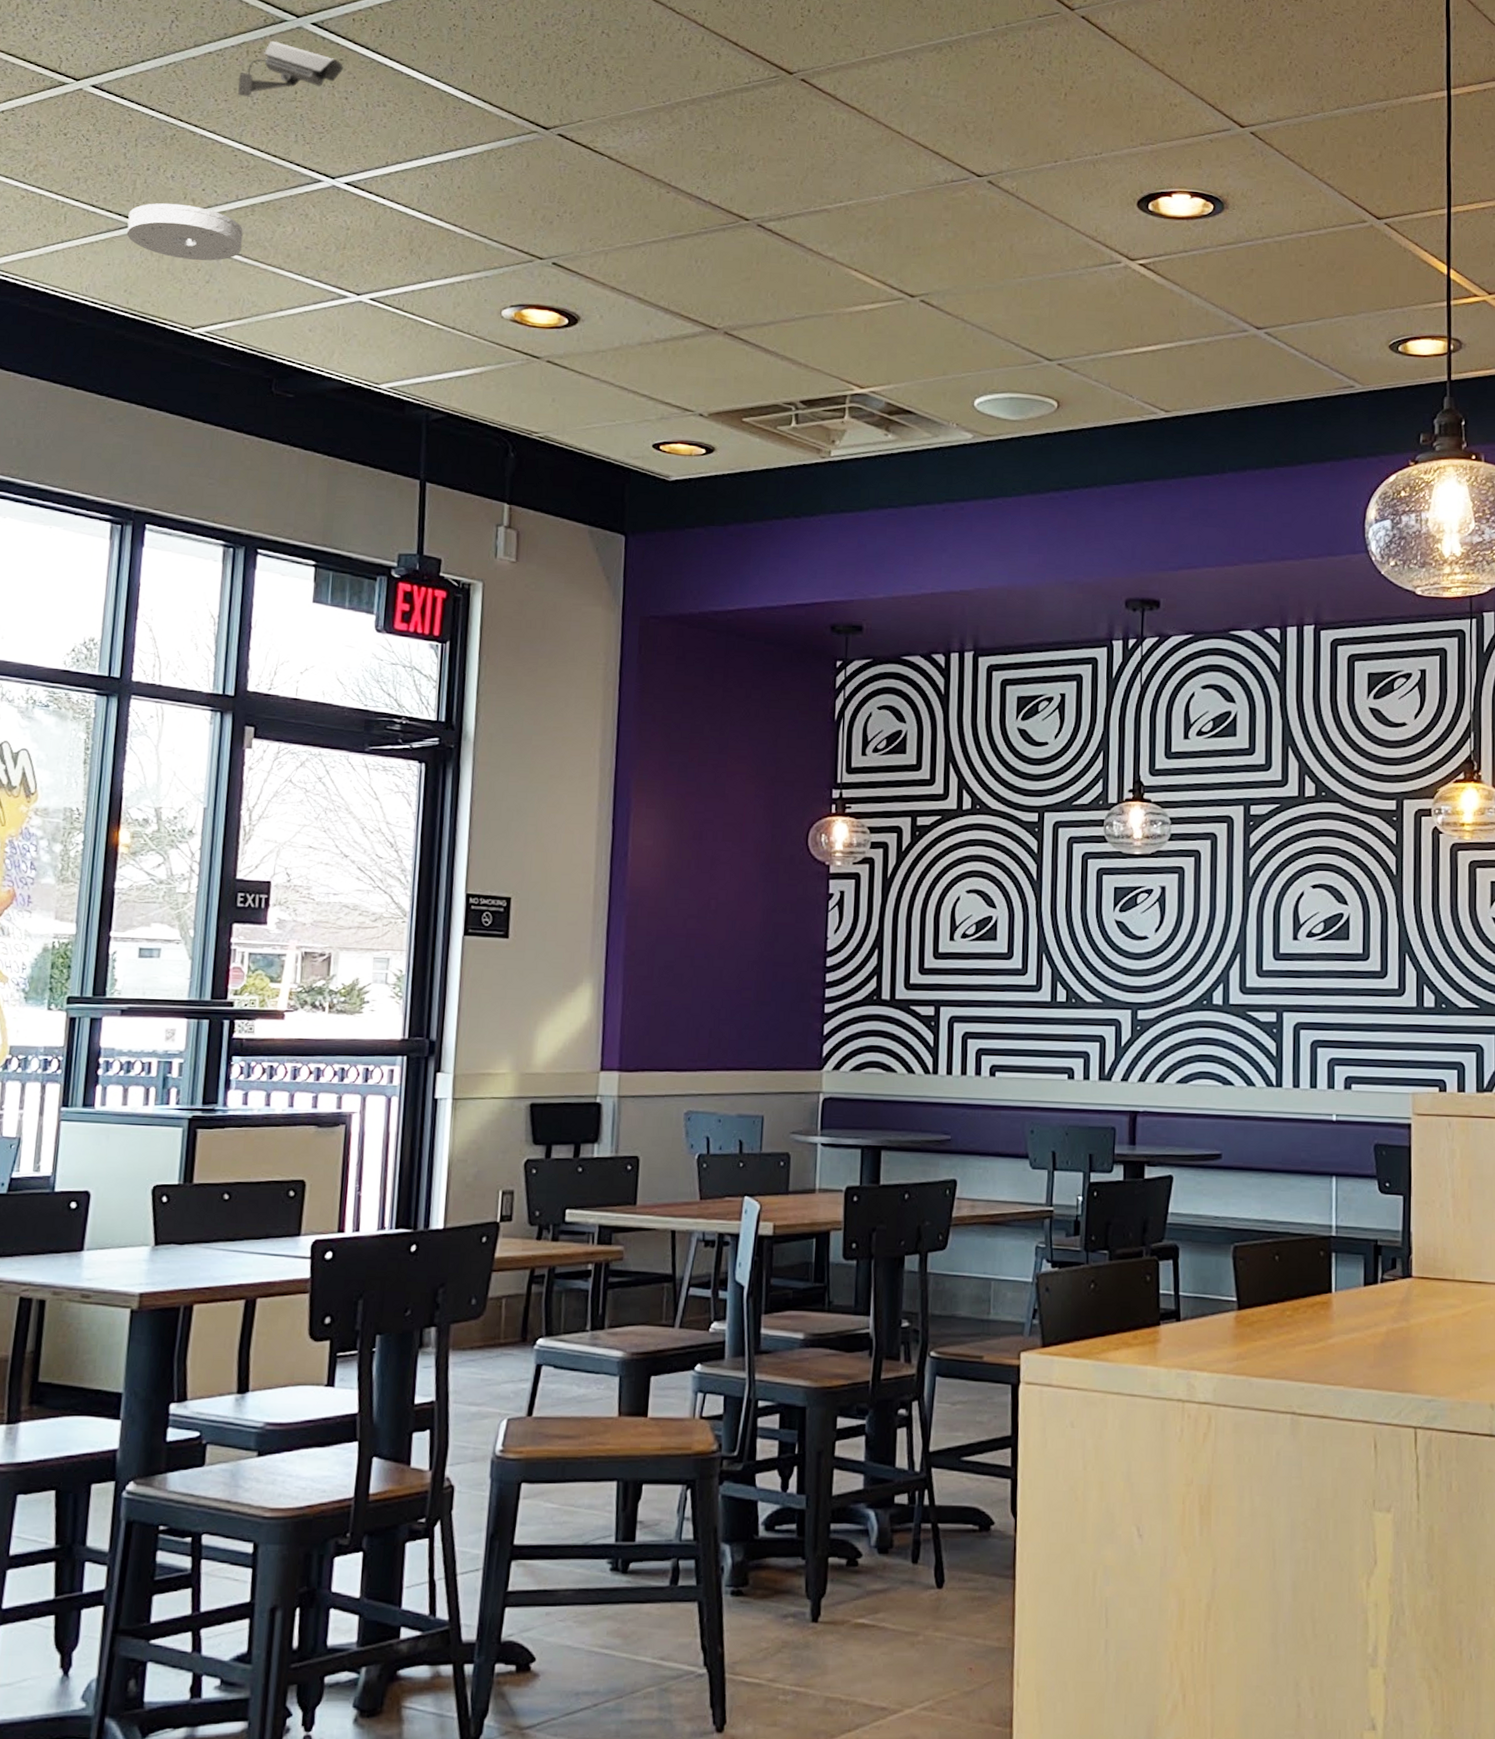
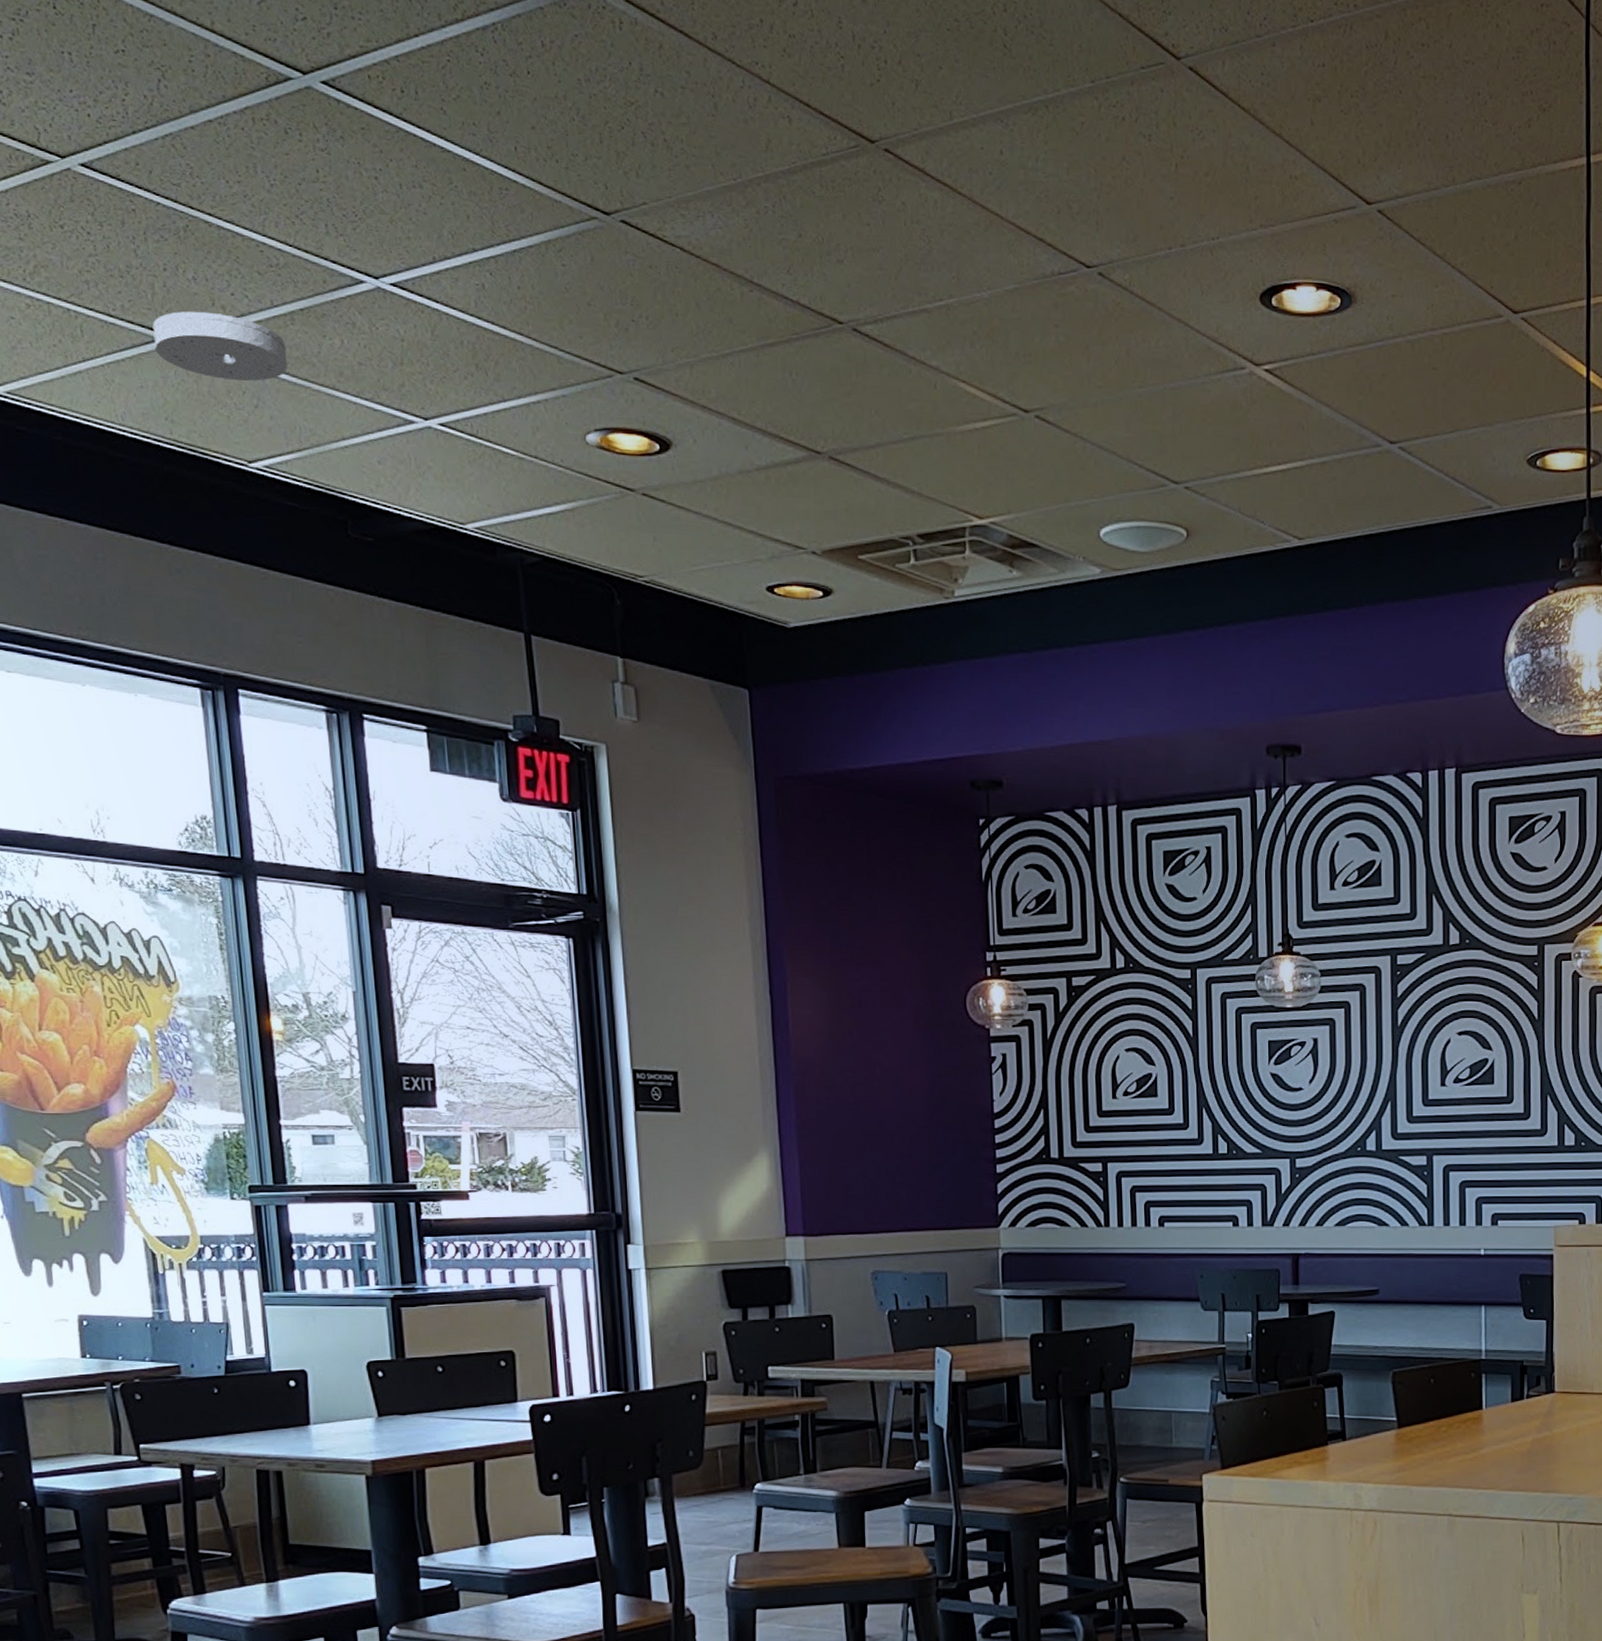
security camera: present [238,41,343,97] -> none [248,104,367,177]

